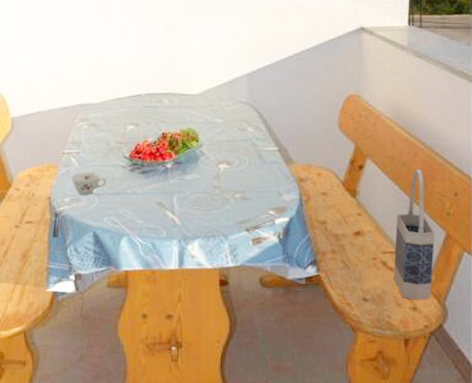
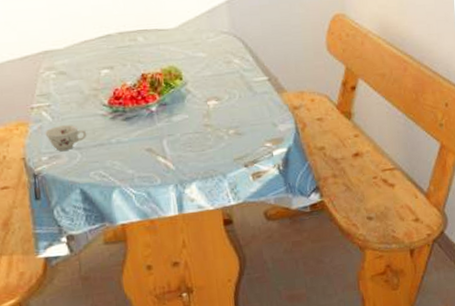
bag: present [393,169,435,300] -> none [392,84,431,212]

